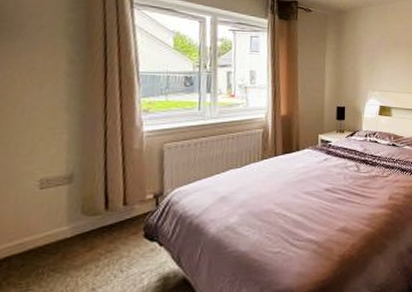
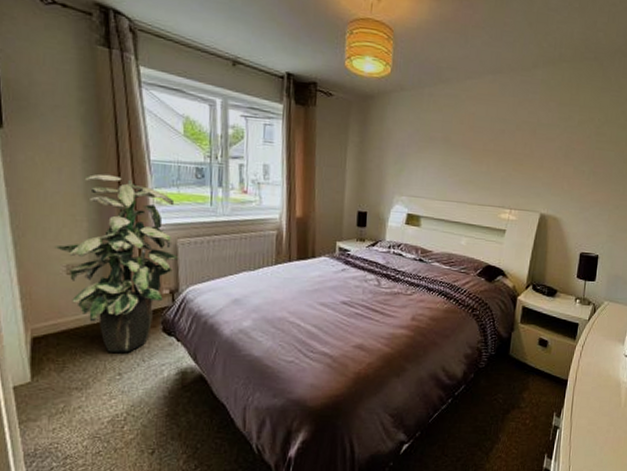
indoor plant: none [28,87,165,266] -> present [54,174,179,352]

